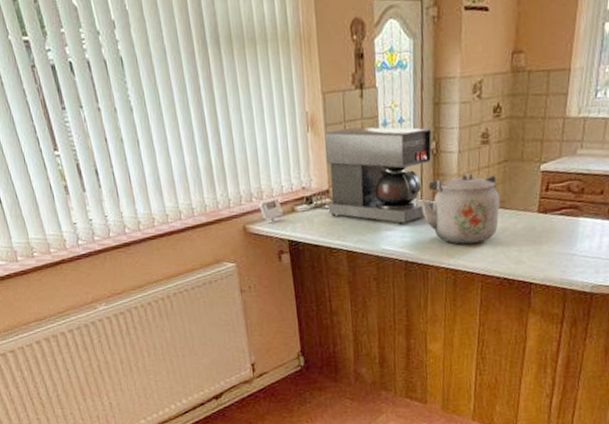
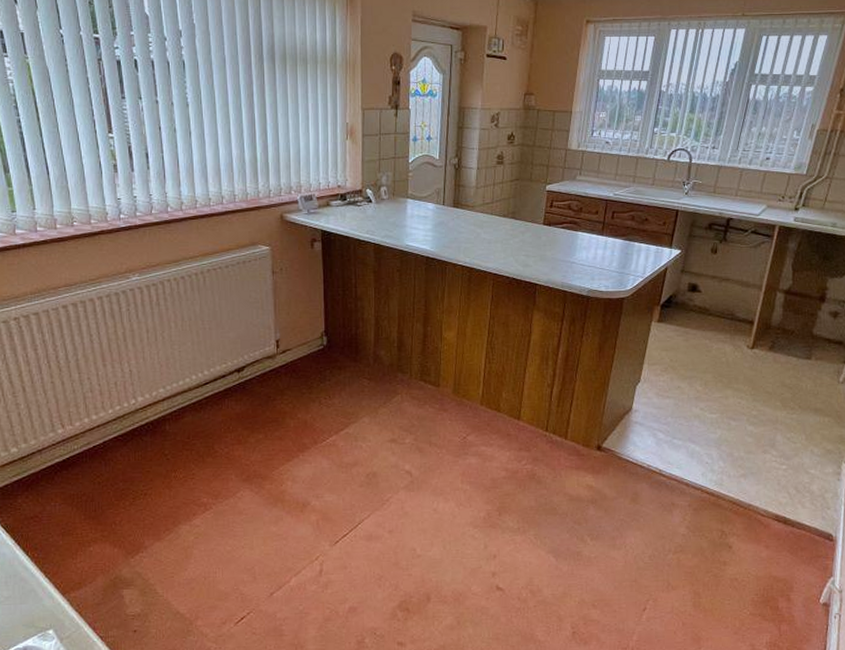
coffee maker: present [324,127,434,225] -> none [360,140,455,225]
kettle: present [421,173,500,244] -> none [443,187,511,246]

